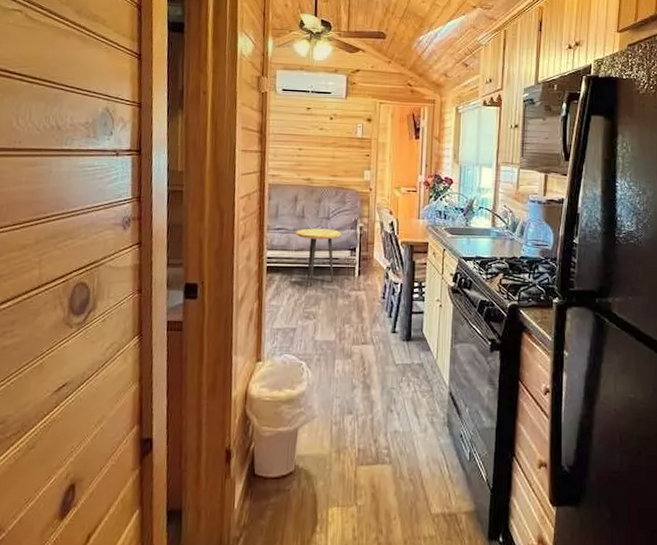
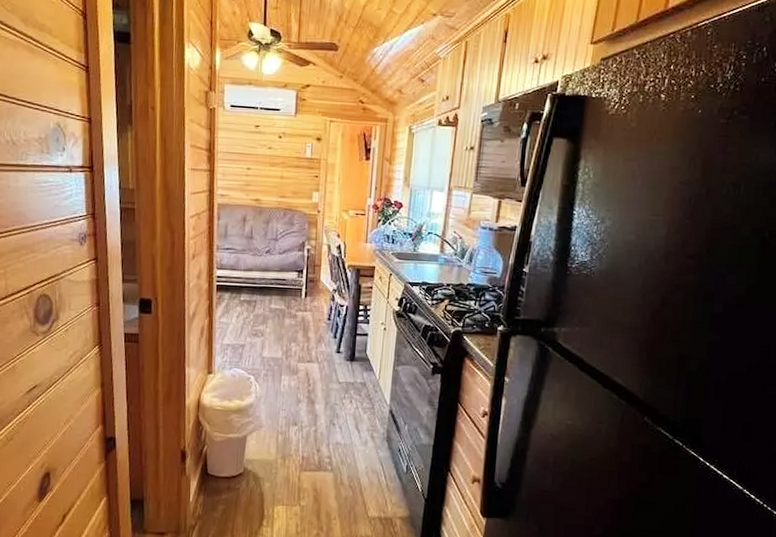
side table: present [296,228,342,287] -> none [244,249,289,306]

